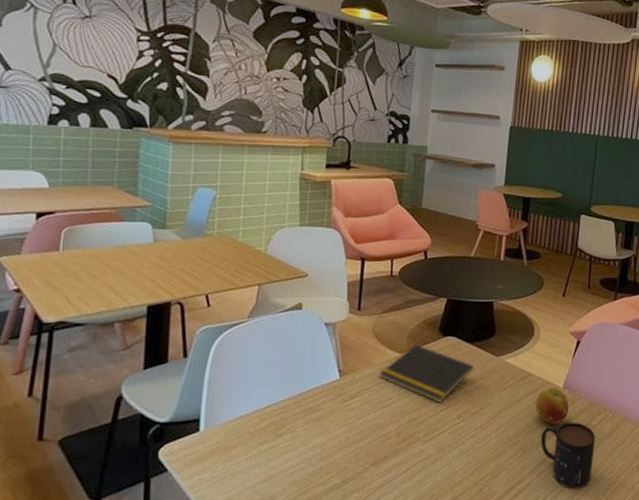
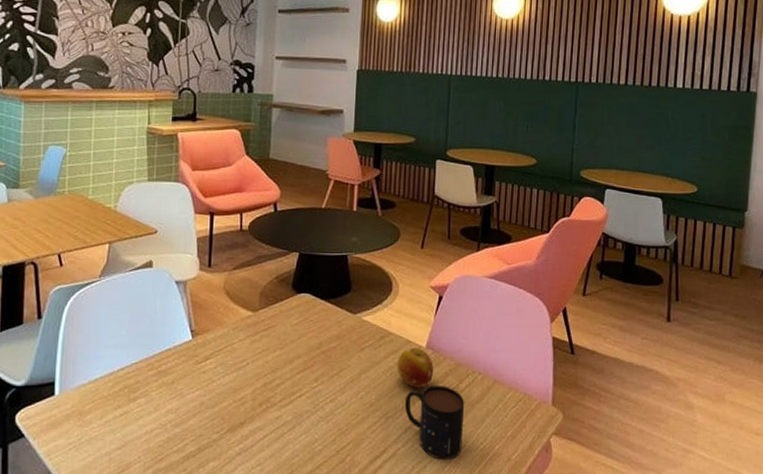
notepad: present [379,344,474,403] -> none [232,302,330,364]

